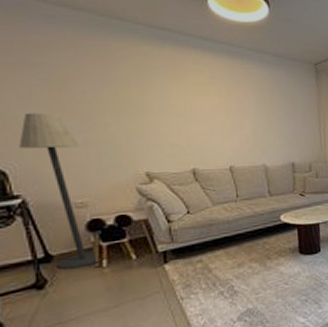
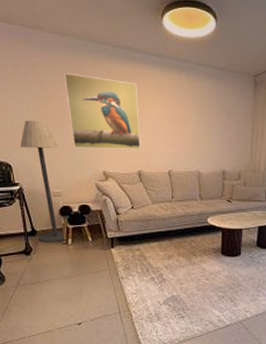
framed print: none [81,55,193,146] -> present [64,73,141,149]

